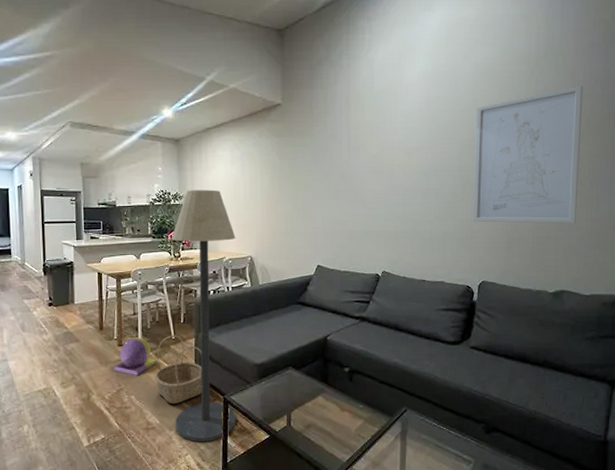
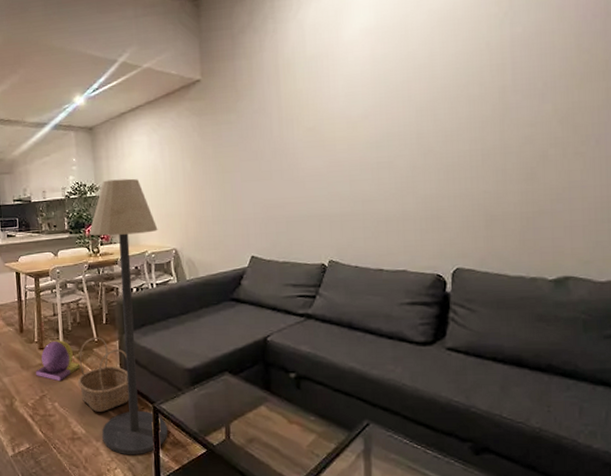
wall art: present [472,85,583,224] -> none [434,22,580,198]

